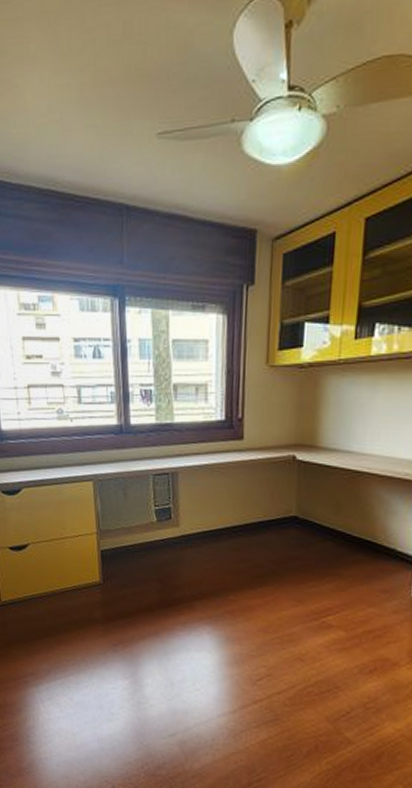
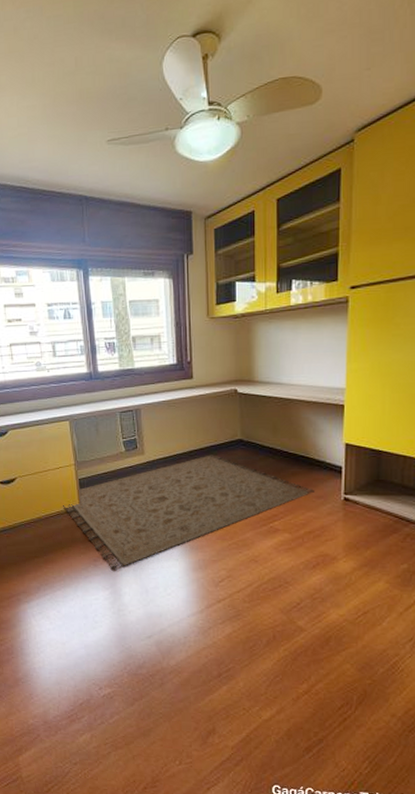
rug: none [81,532,379,657] -> present [63,454,314,570]

